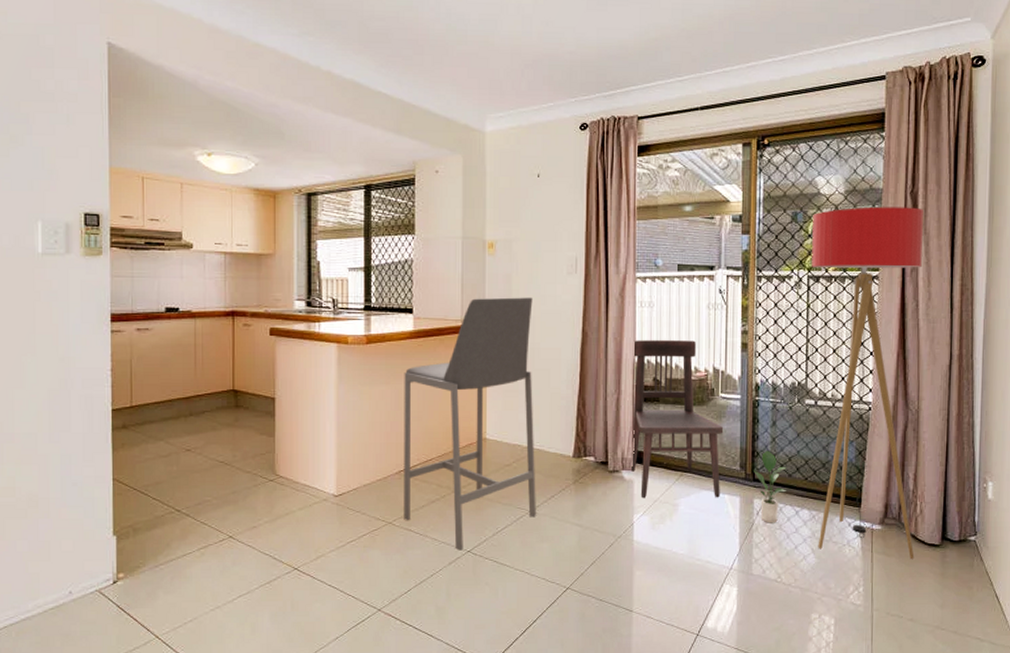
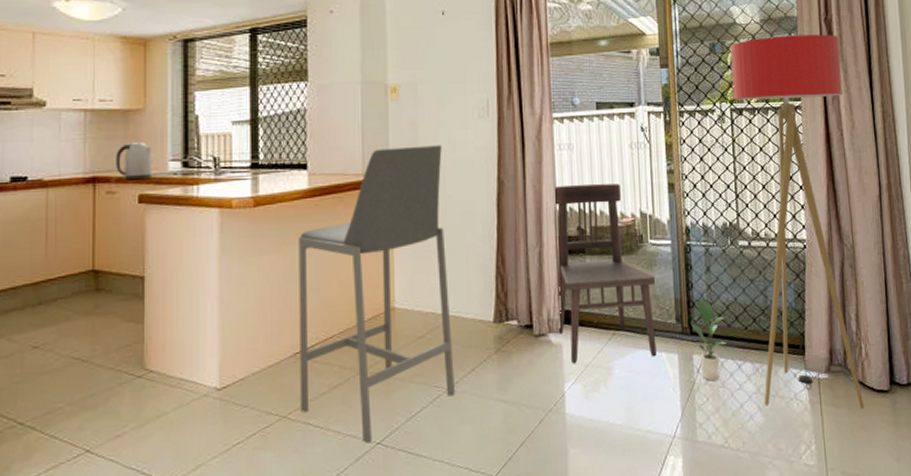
kettle: none [251,283,281,315] -> present [116,142,153,180]

